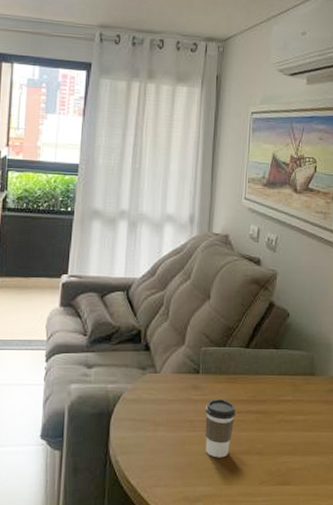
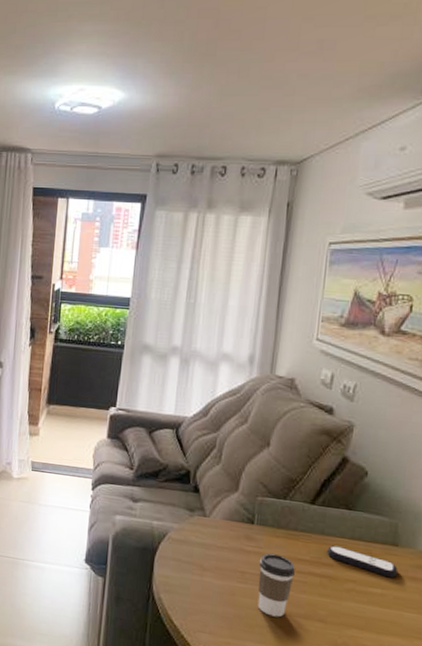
remote control: none [261,383,315,404] -> present [327,545,398,578]

